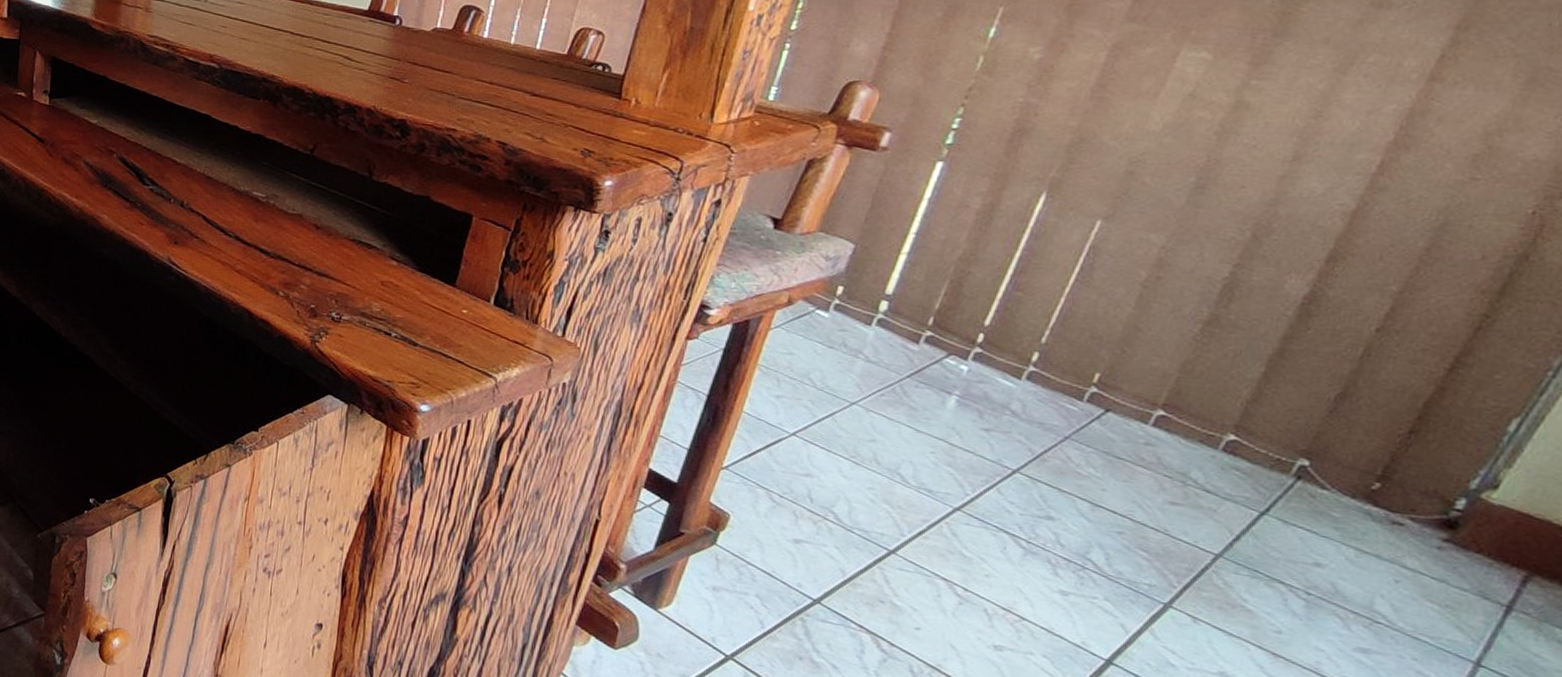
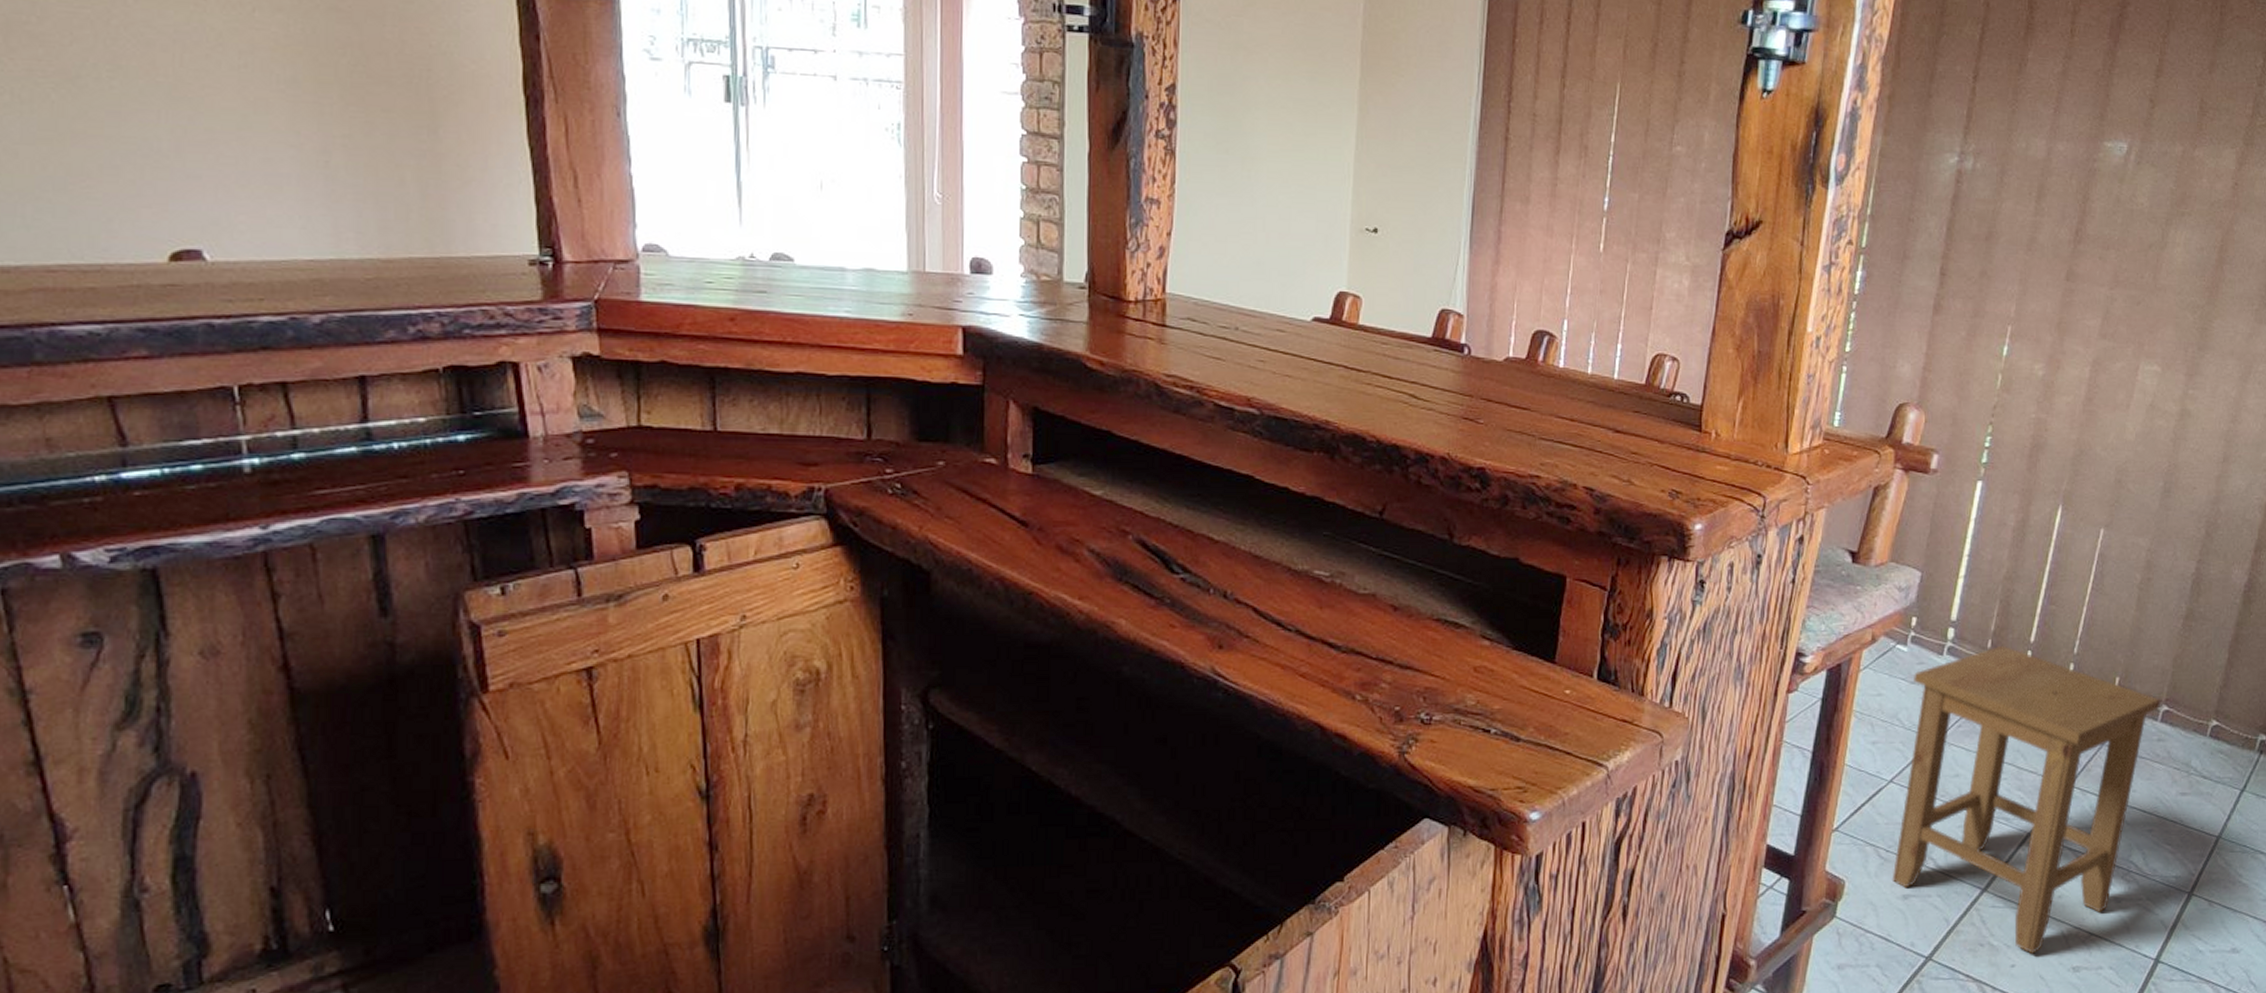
stool: none [783,324,1157,623] -> present [1892,645,2161,954]

